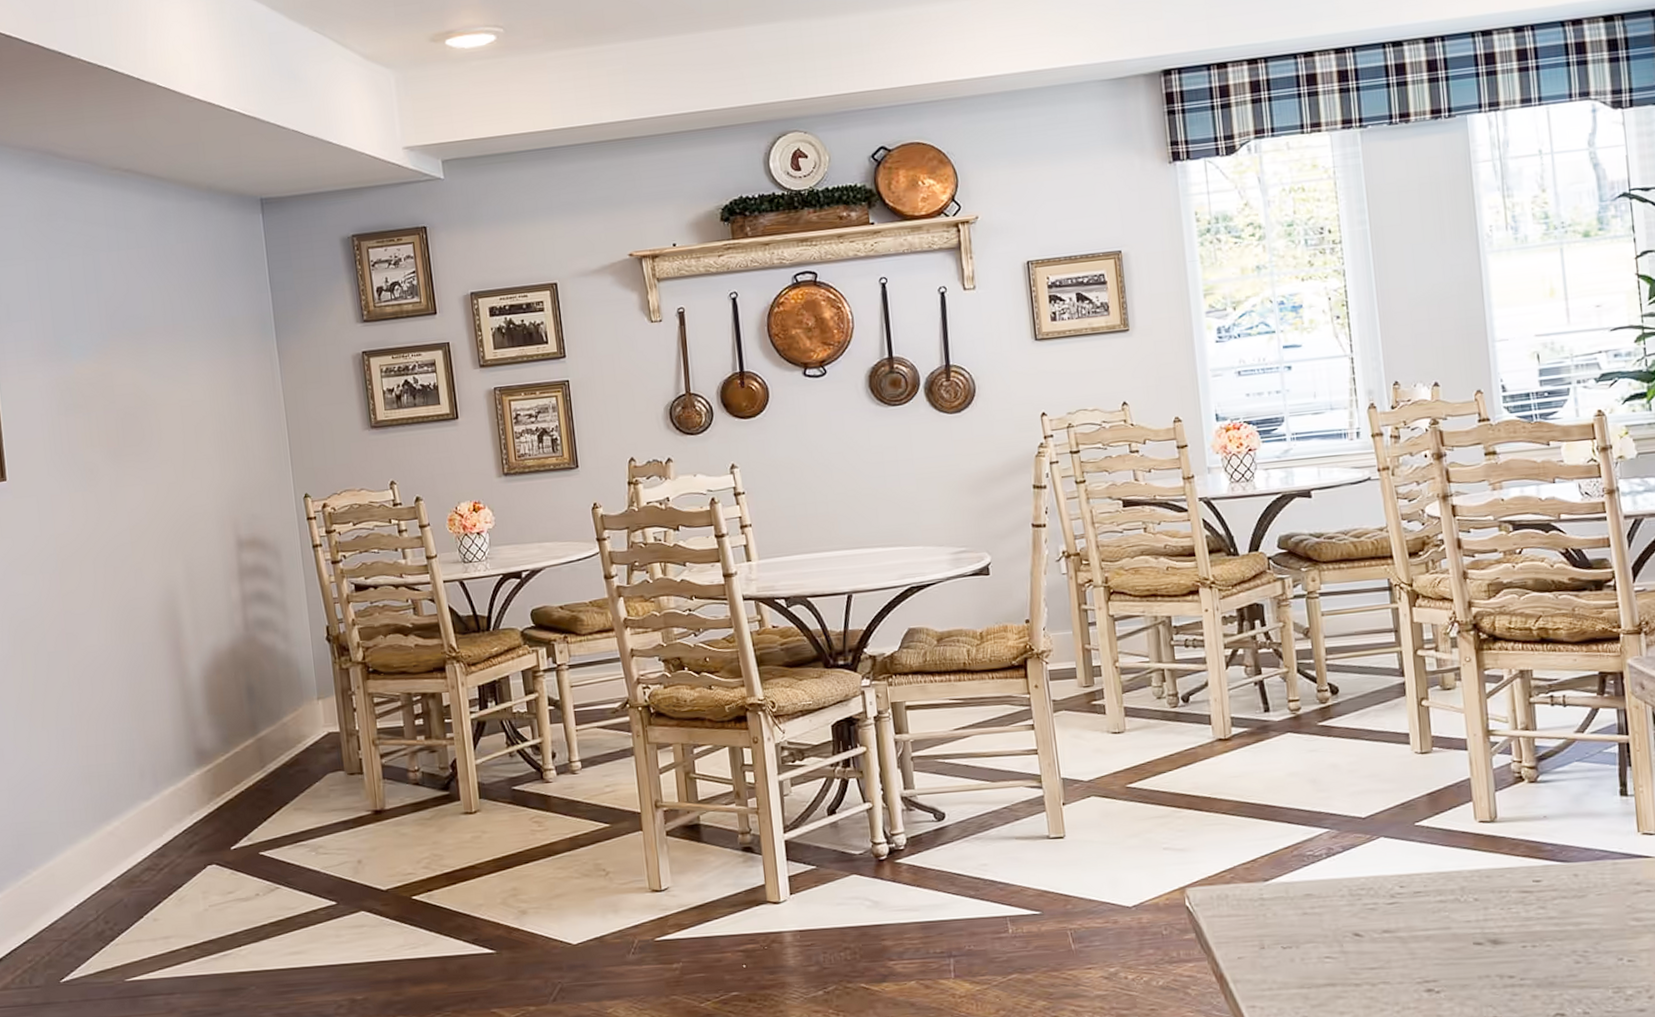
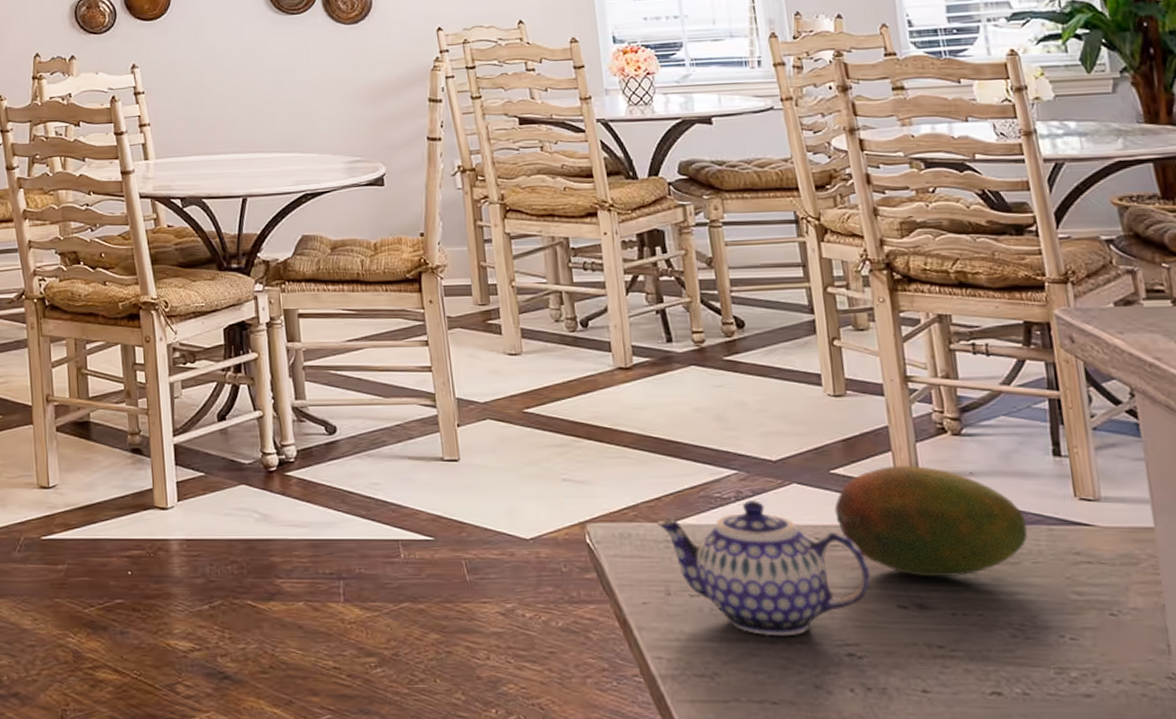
teapot: none [1253,856,1450,980] -> present [657,500,871,637]
fruit: none [1418,813,1594,915] -> present [834,465,1028,578]

